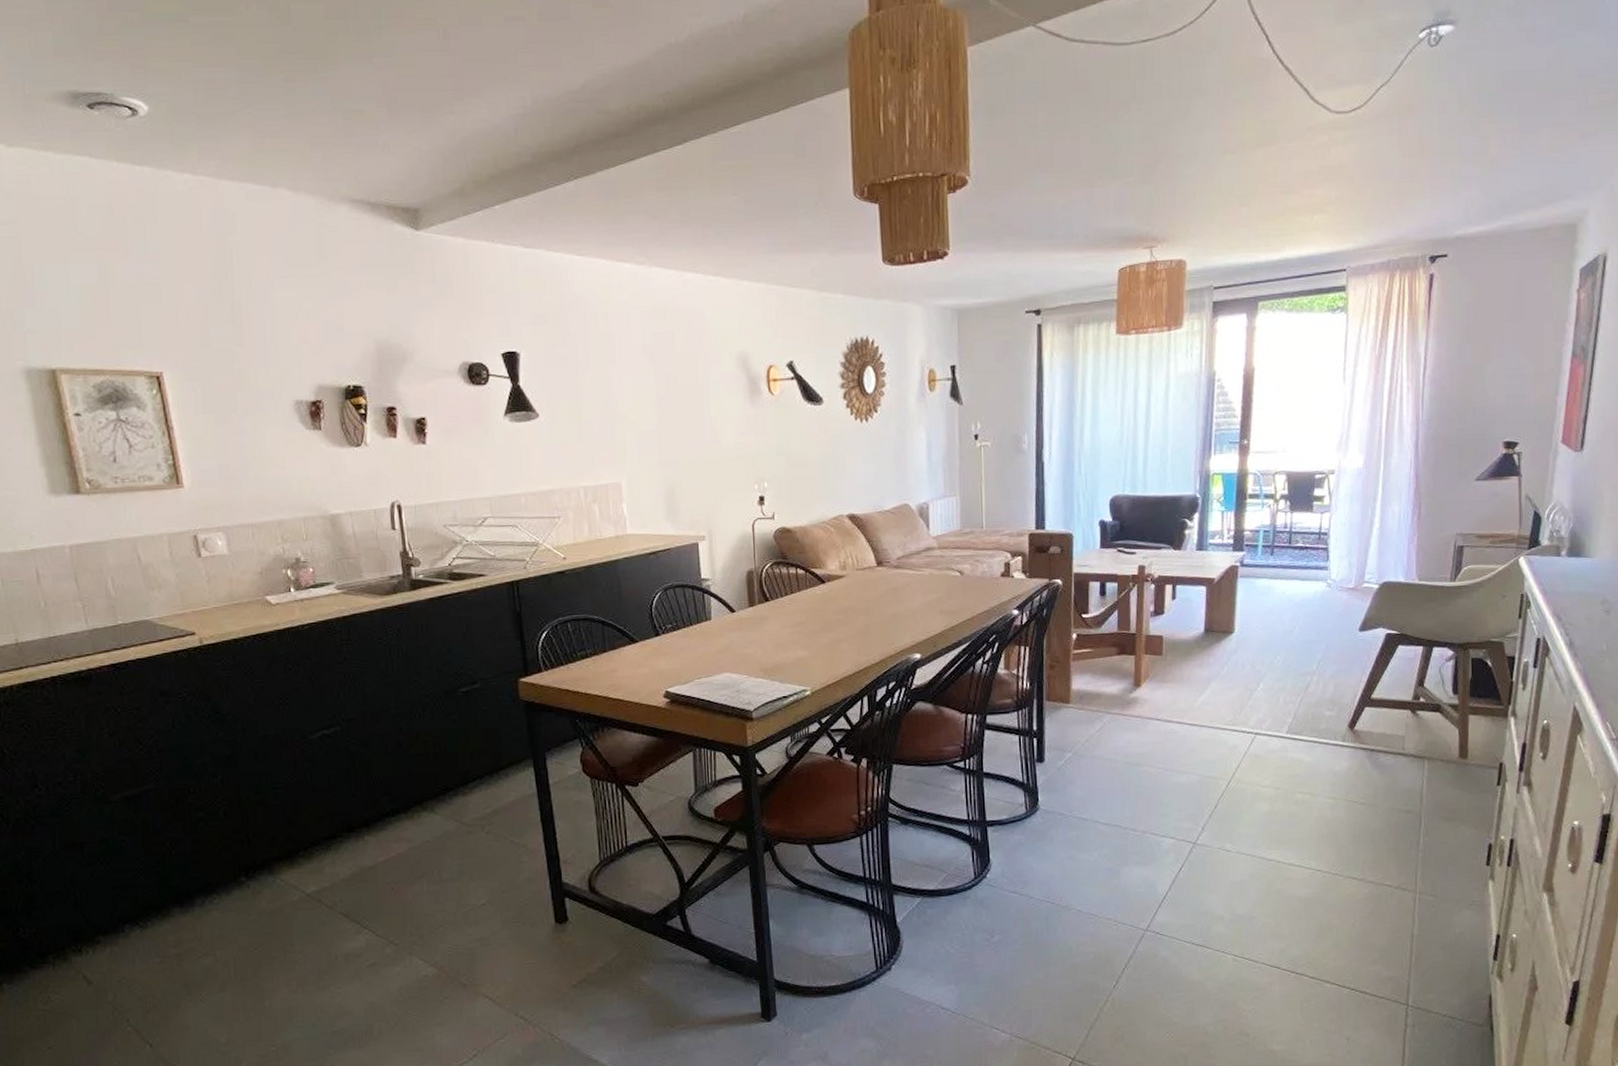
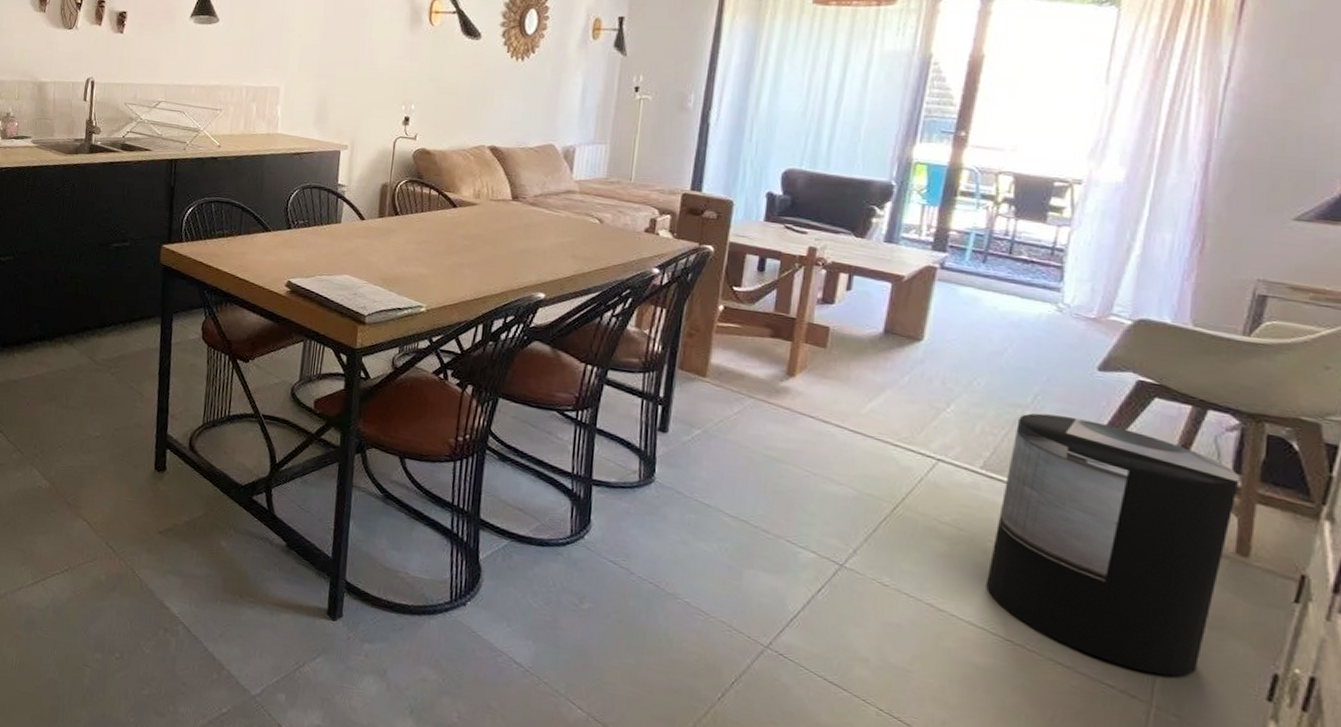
trash can: none [1299,674,1458,868] -> present [986,413,1240,677]

